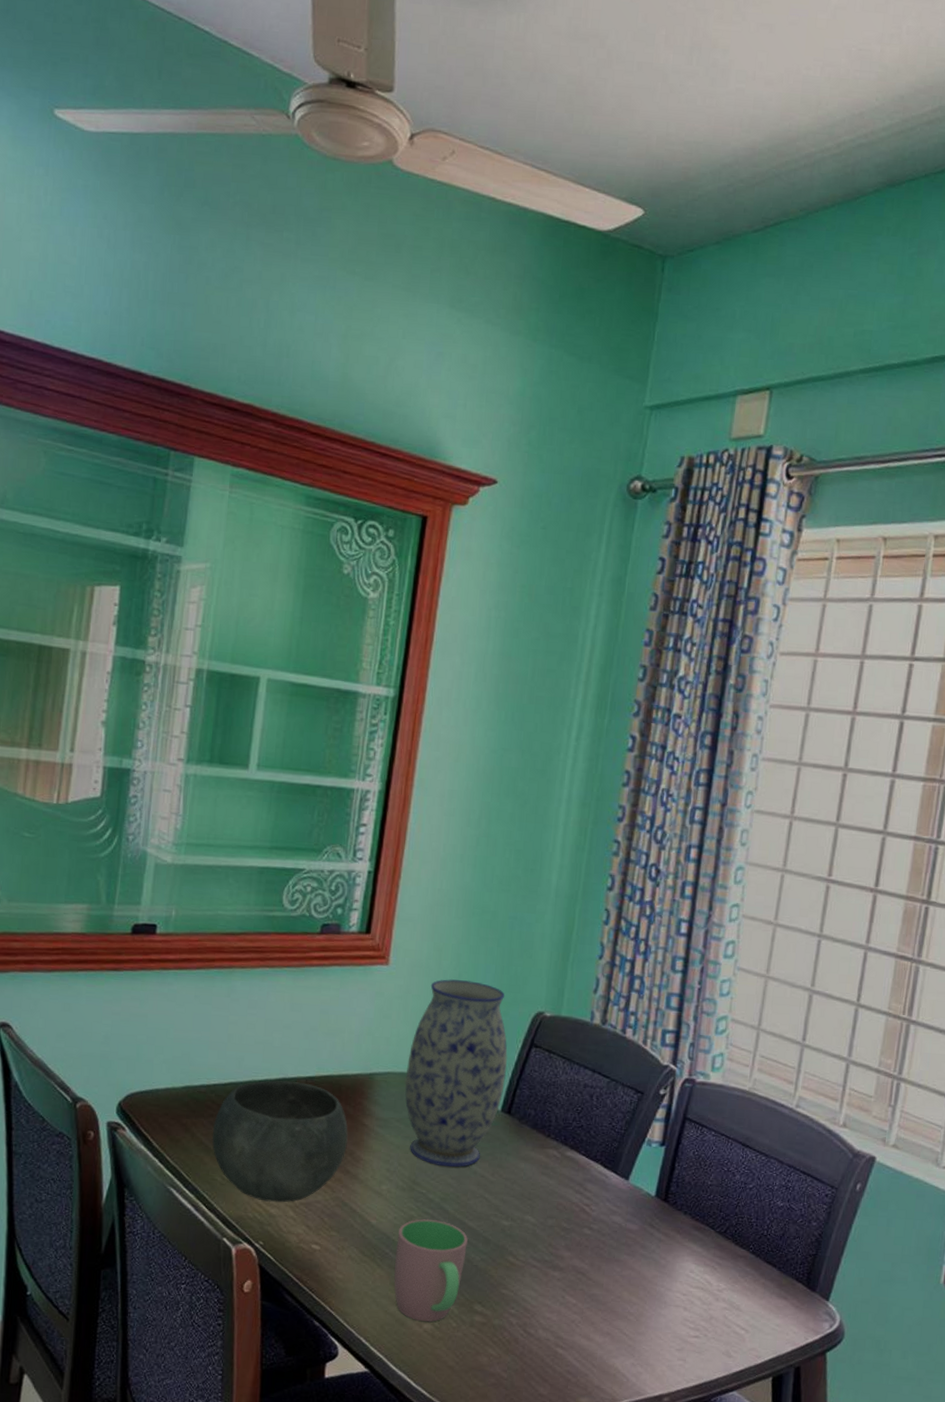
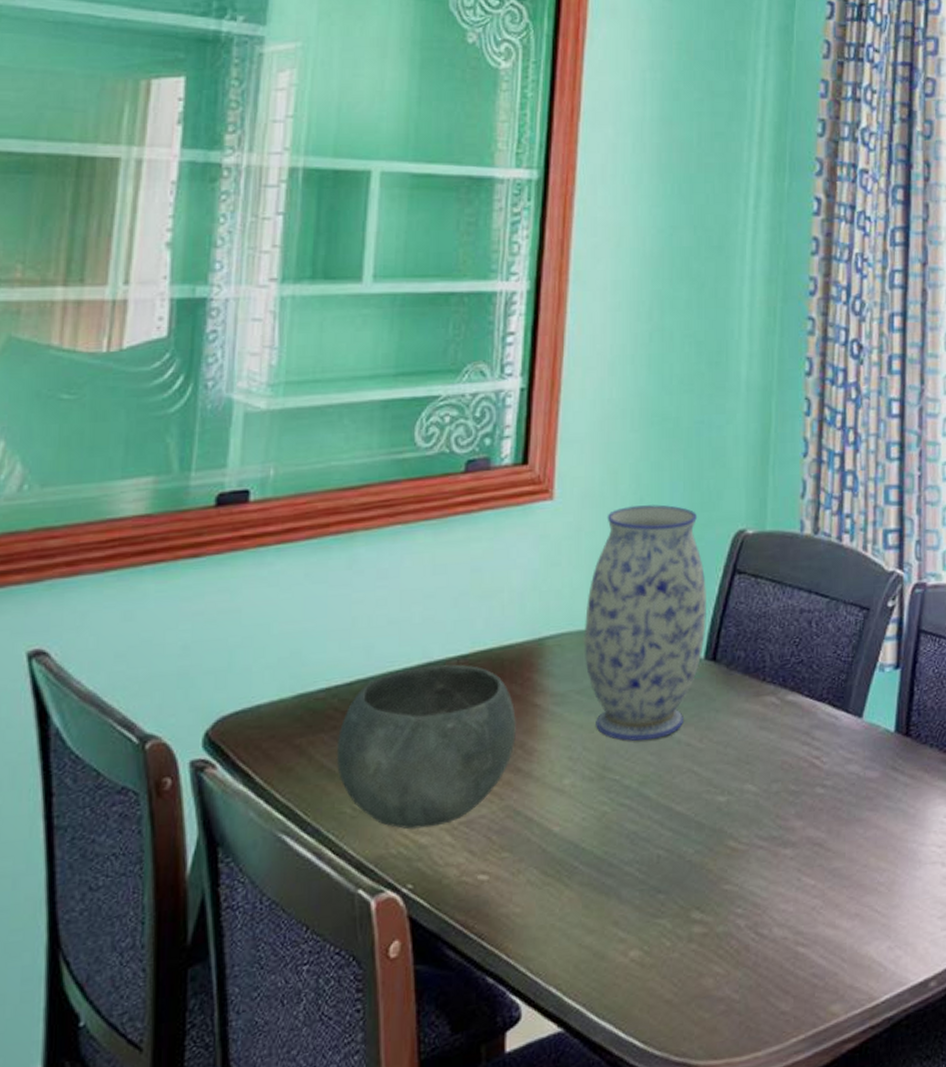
cup: present [394,1218,468,1322] -> none [587,811,676,949]

